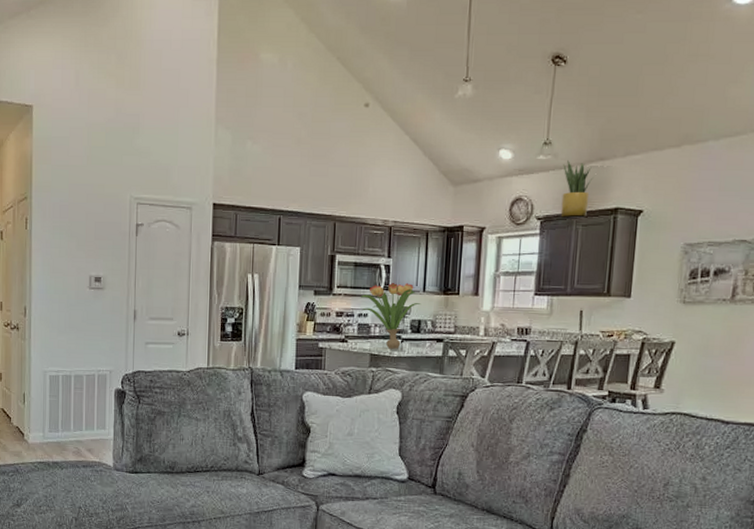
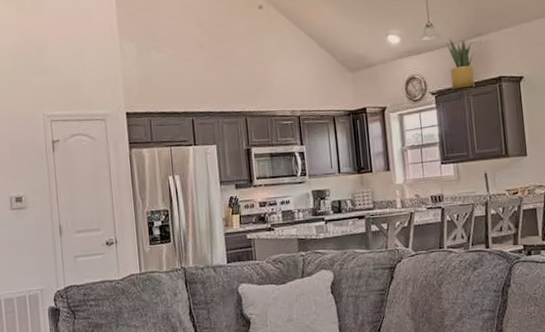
flower arrangement: present [361,282,422,349] -> none [281,166,339,232]

